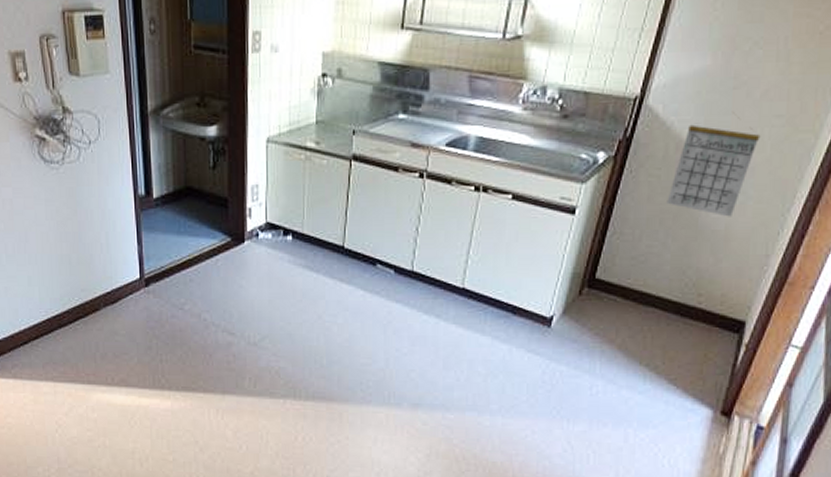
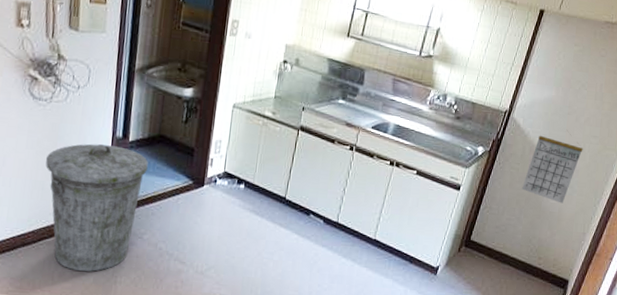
trash can: none [68,205,178,352] -> present [45,143,148,272]

